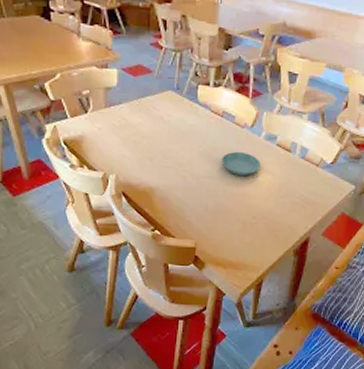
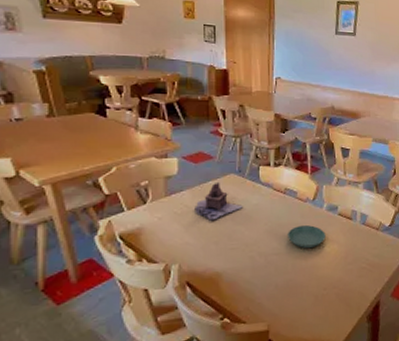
teapot: none [132,97,179,137] -> present [195,181,243,221]

